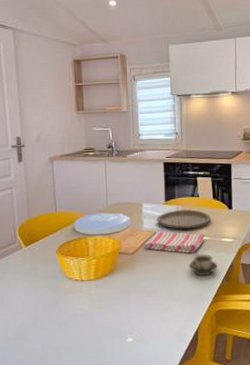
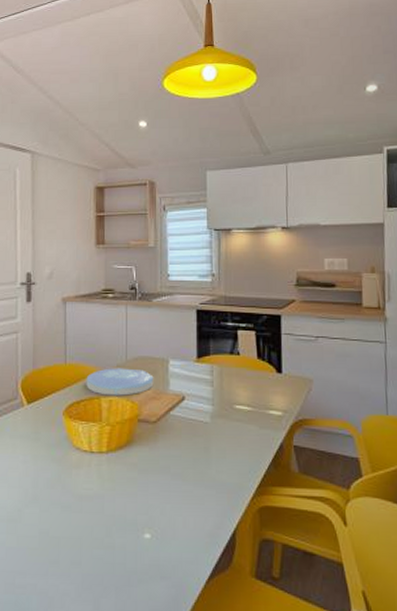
dish towel: present [143,231,205,253] -> none [168,395,246,427]
plate: present [157,209,211,229] -> none [186,370,255,394]
cup: present [188,254,218,277] -> none [224,429,263,459]

